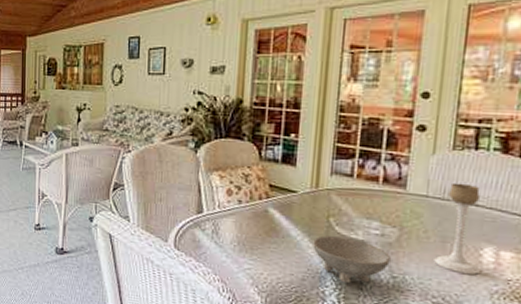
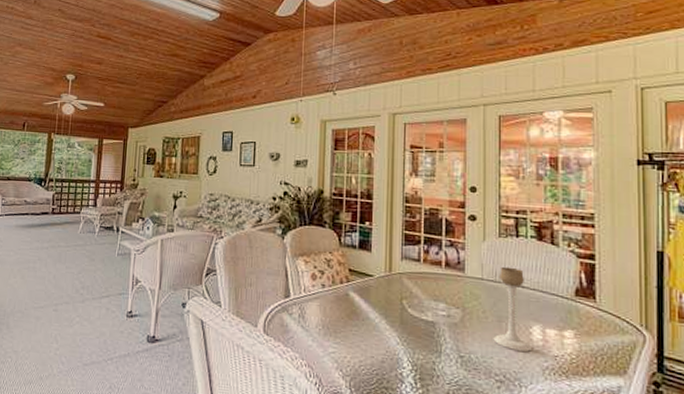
bowl: present [313,236,391,284] -> none [389,317,457,364]

